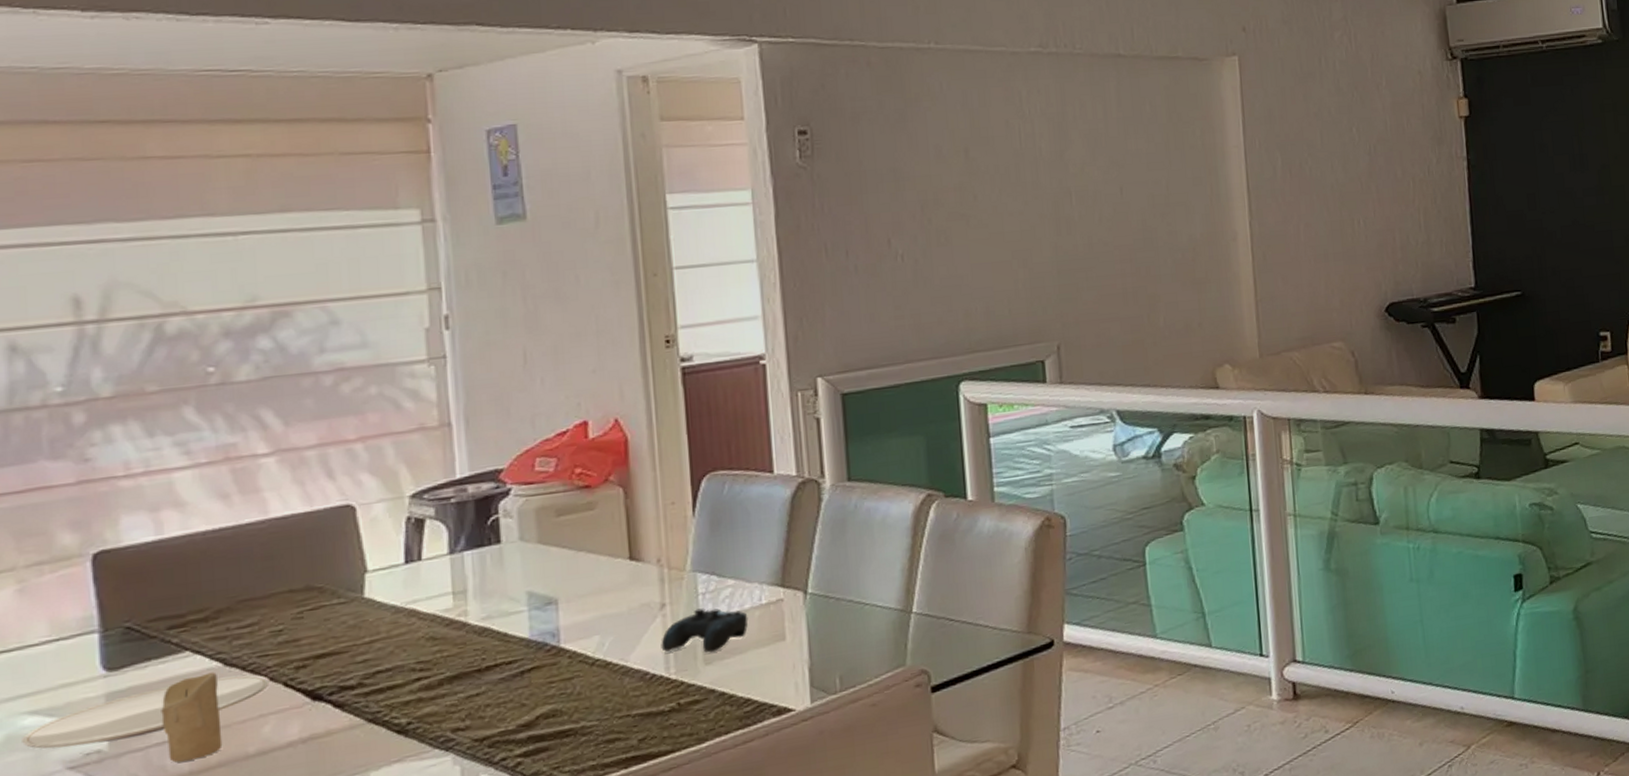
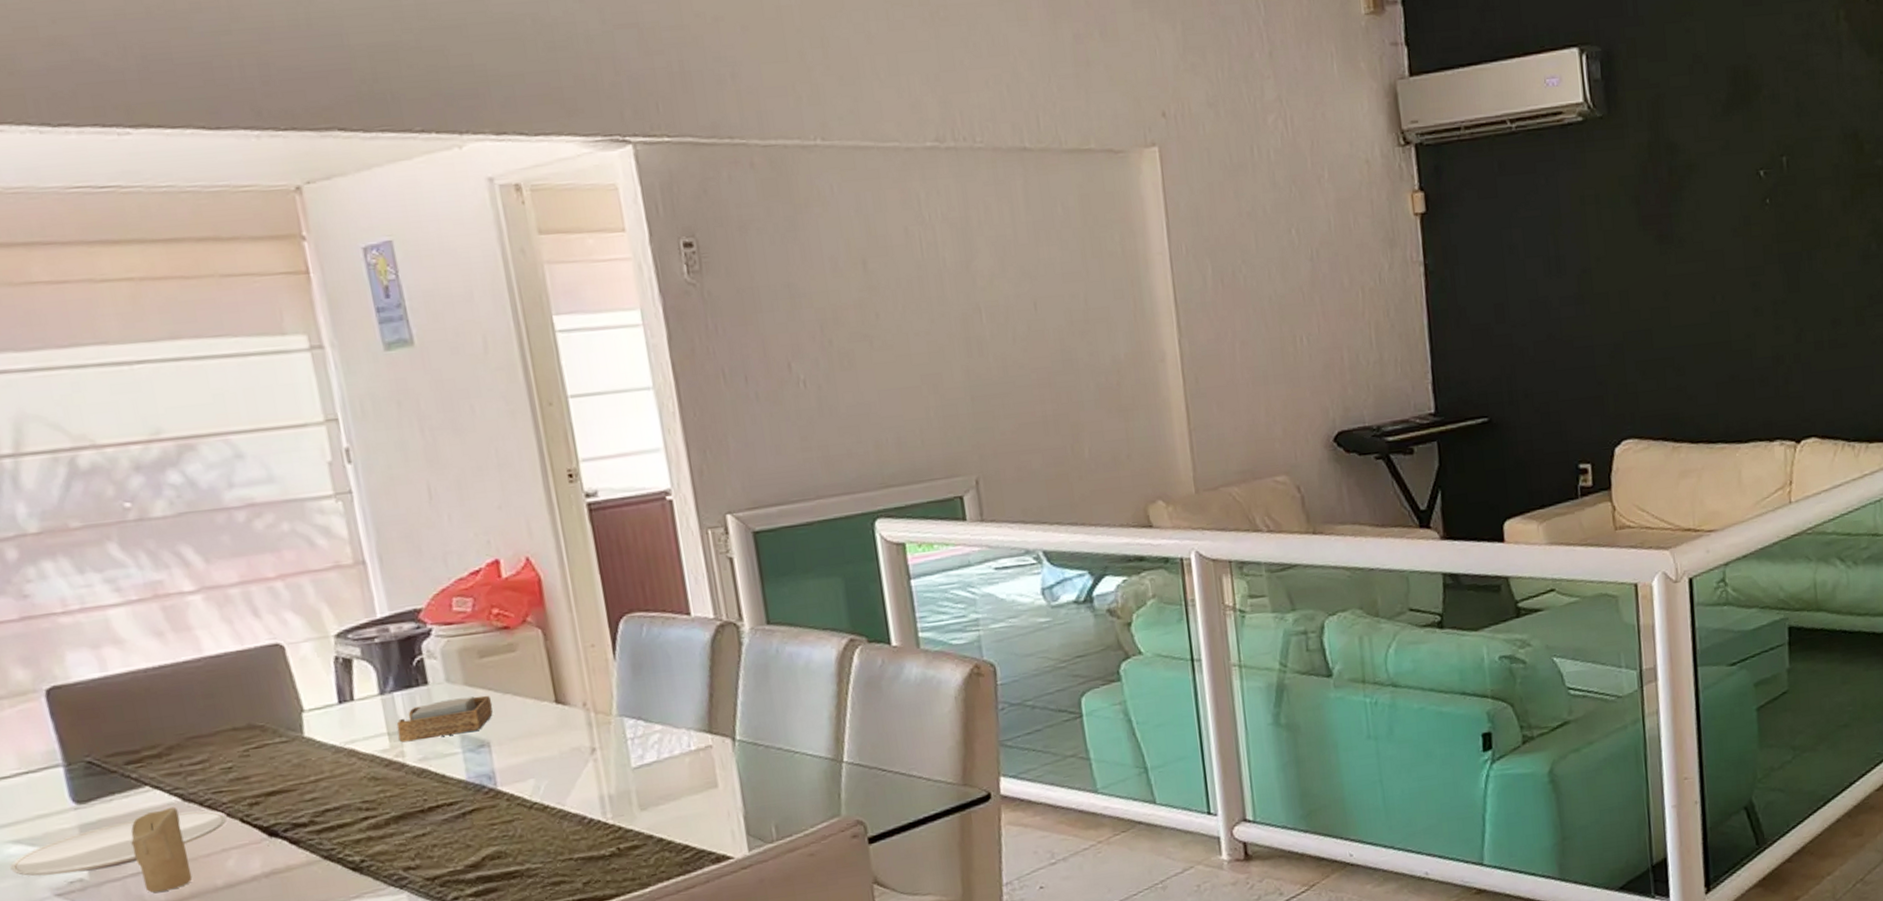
napkin holder: none [463,553,565,602] -> present [396,695,493,743]
control: present [661,608,749,653] -> none [595,753,679,799]

